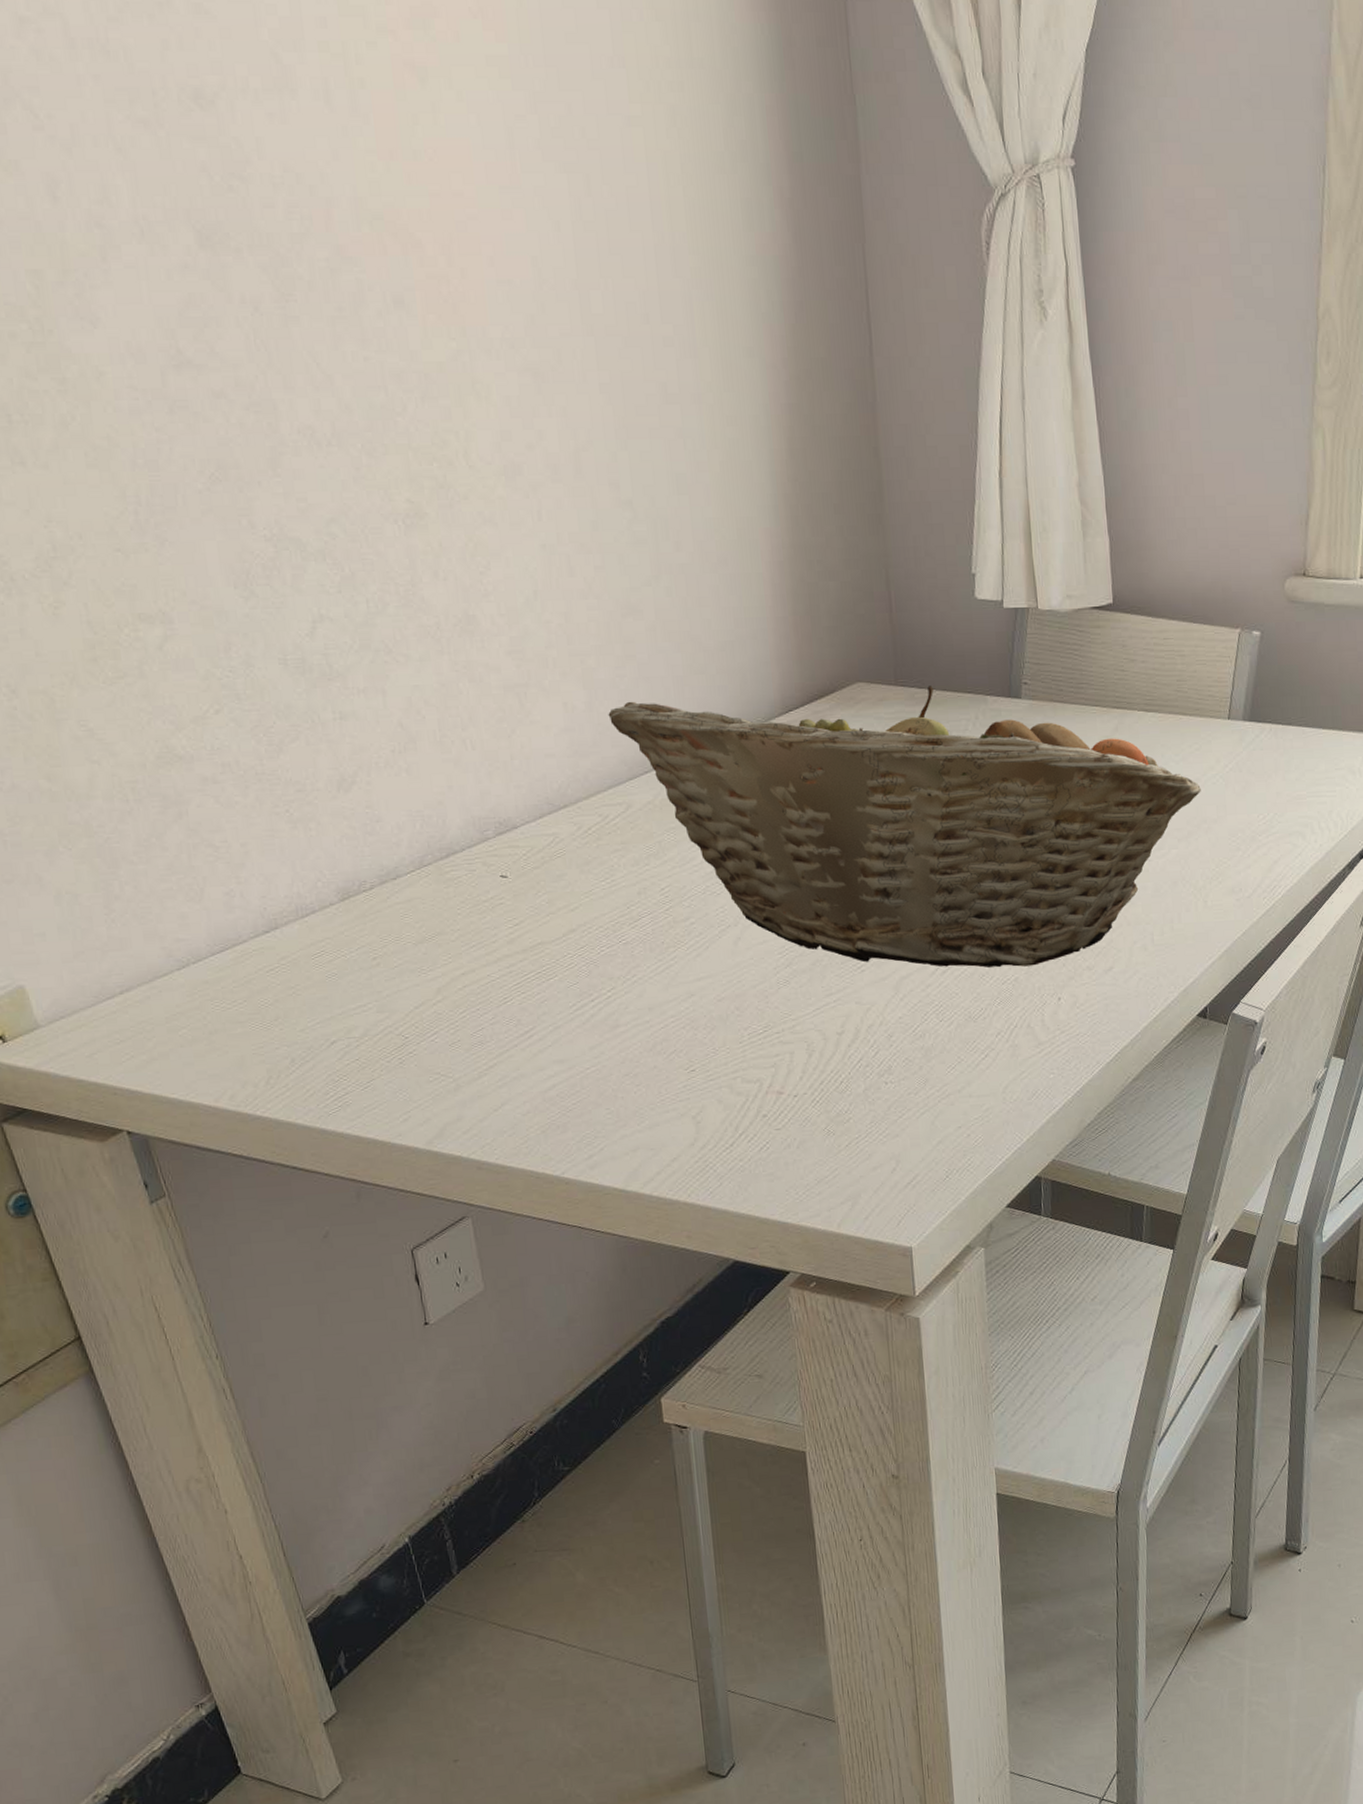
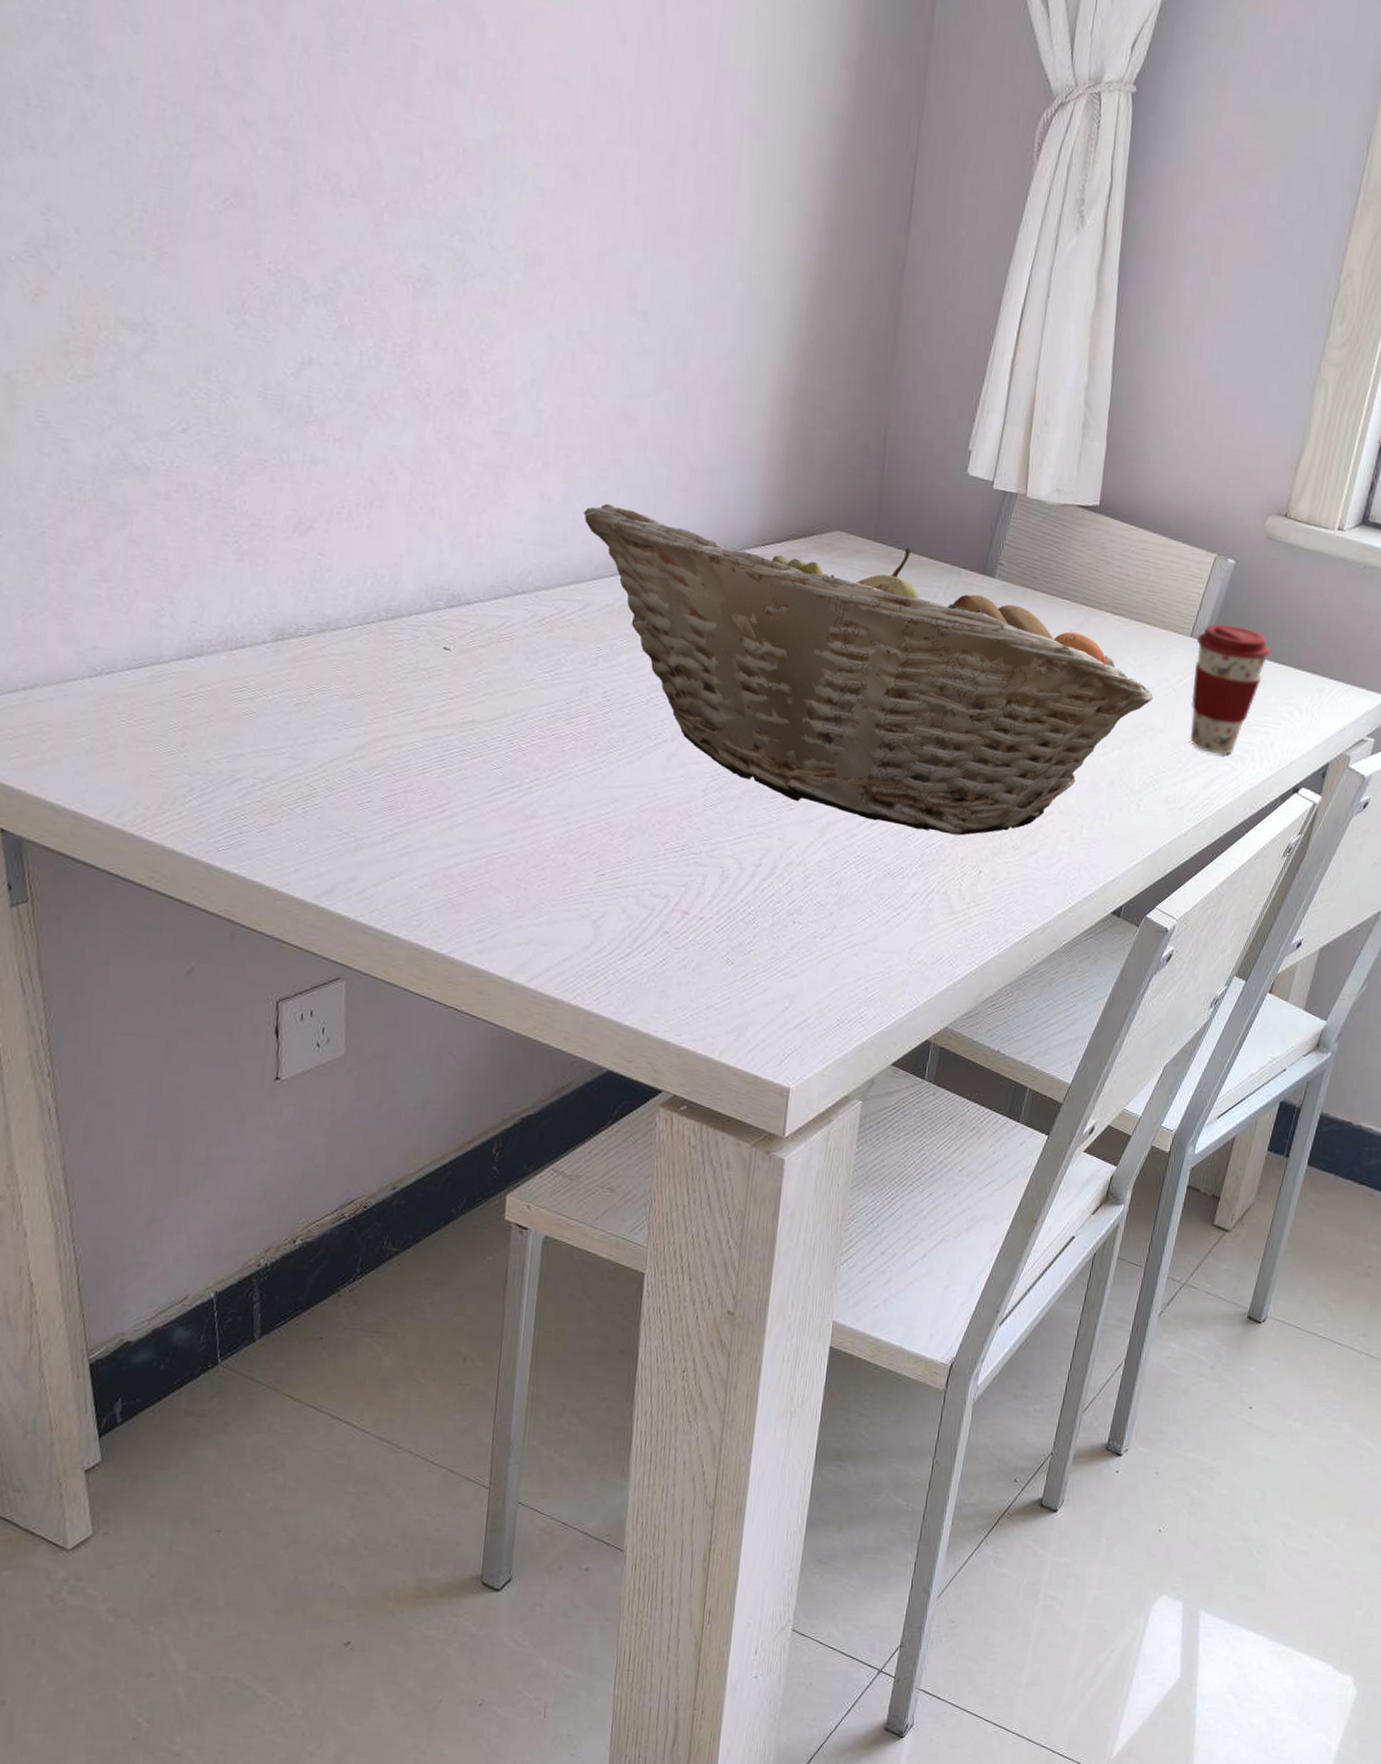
coffee cup: none [1235,698,1313,834] -> present [1190,624,1271,754]

